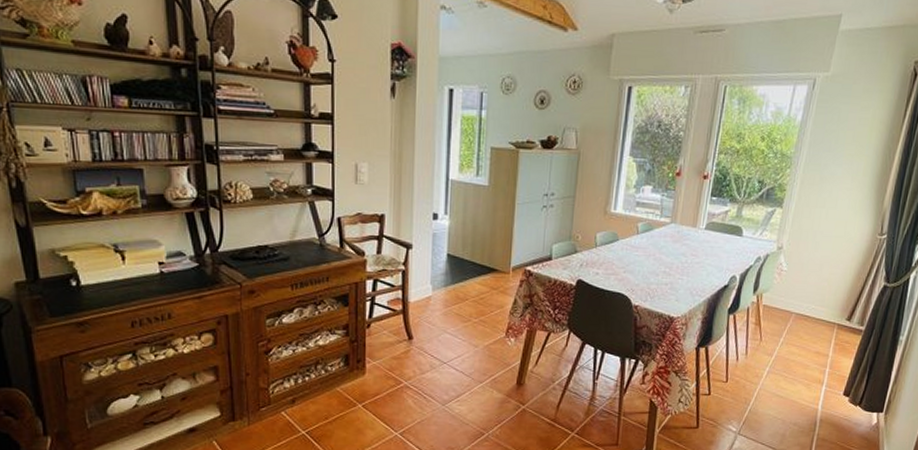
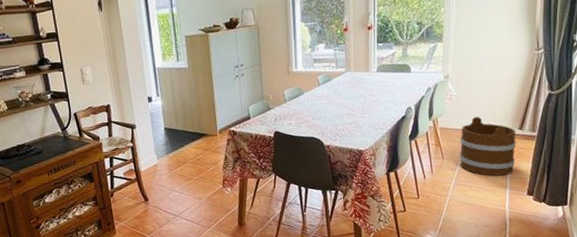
bucket: none [778,298,843,370] -> present [459,116,516,177]

